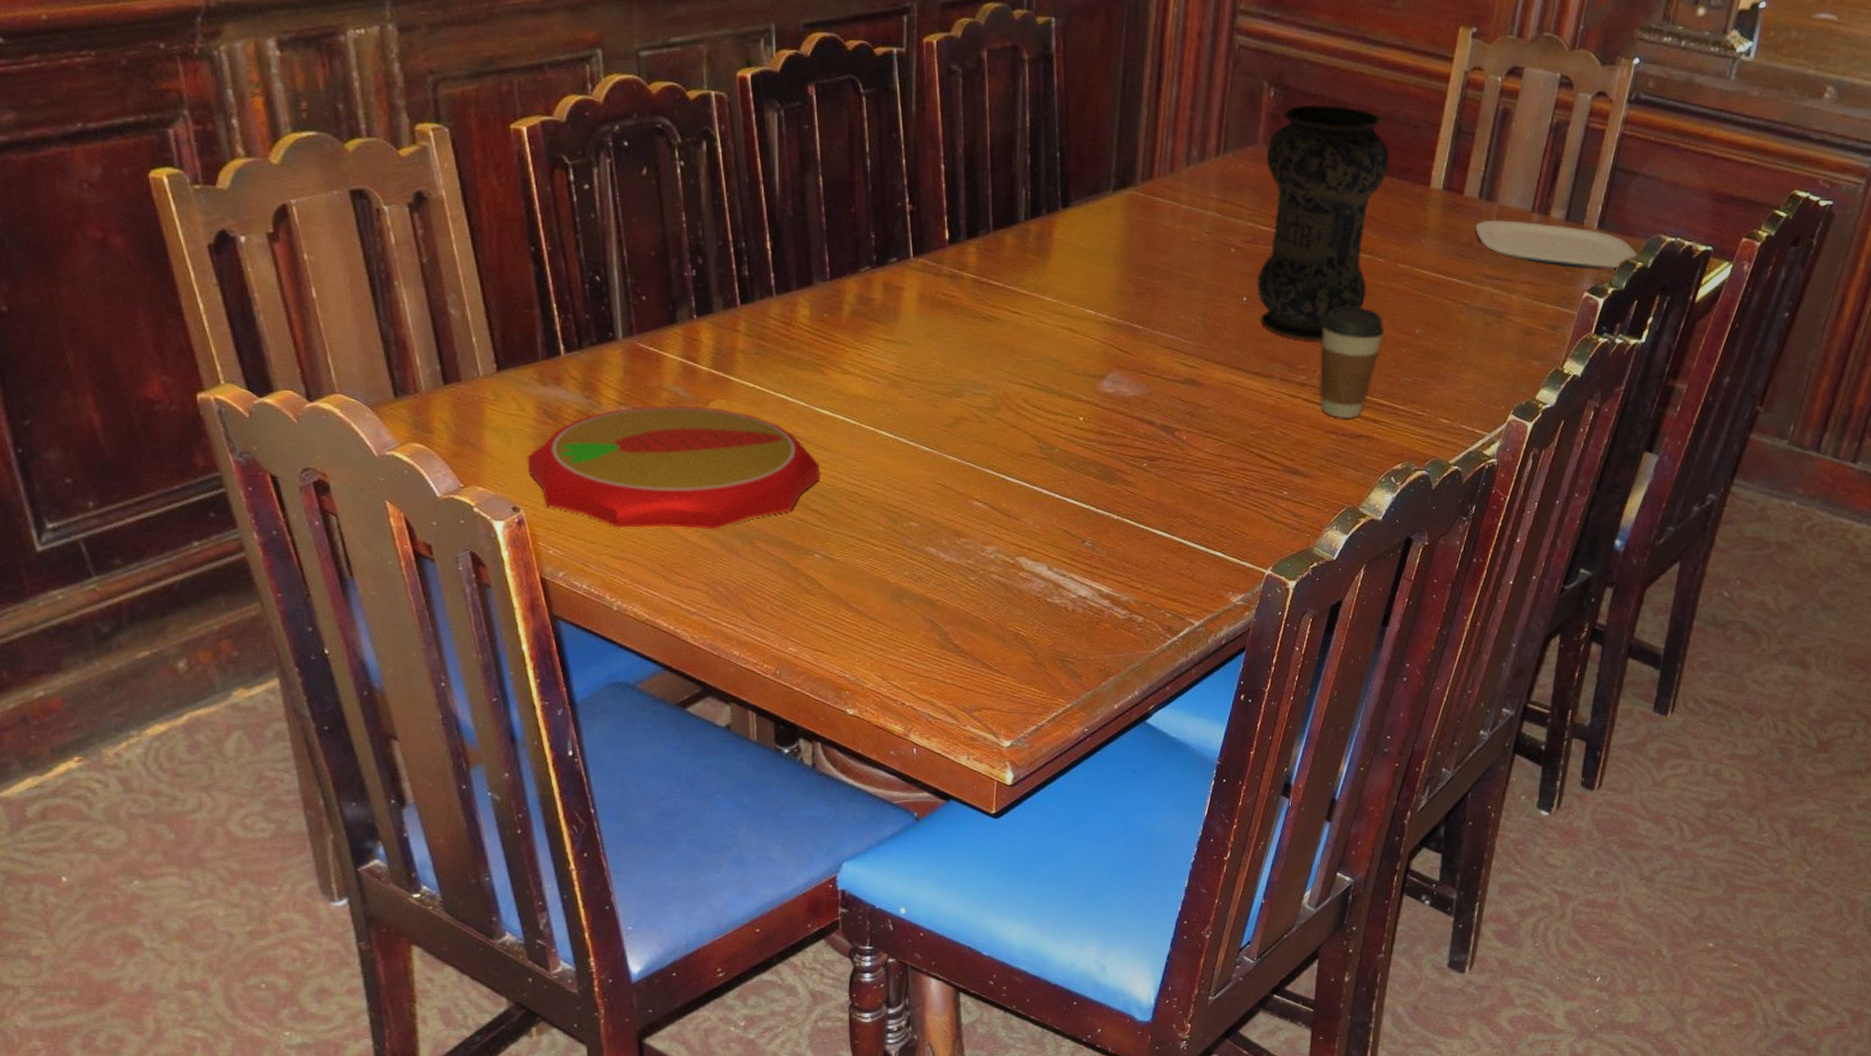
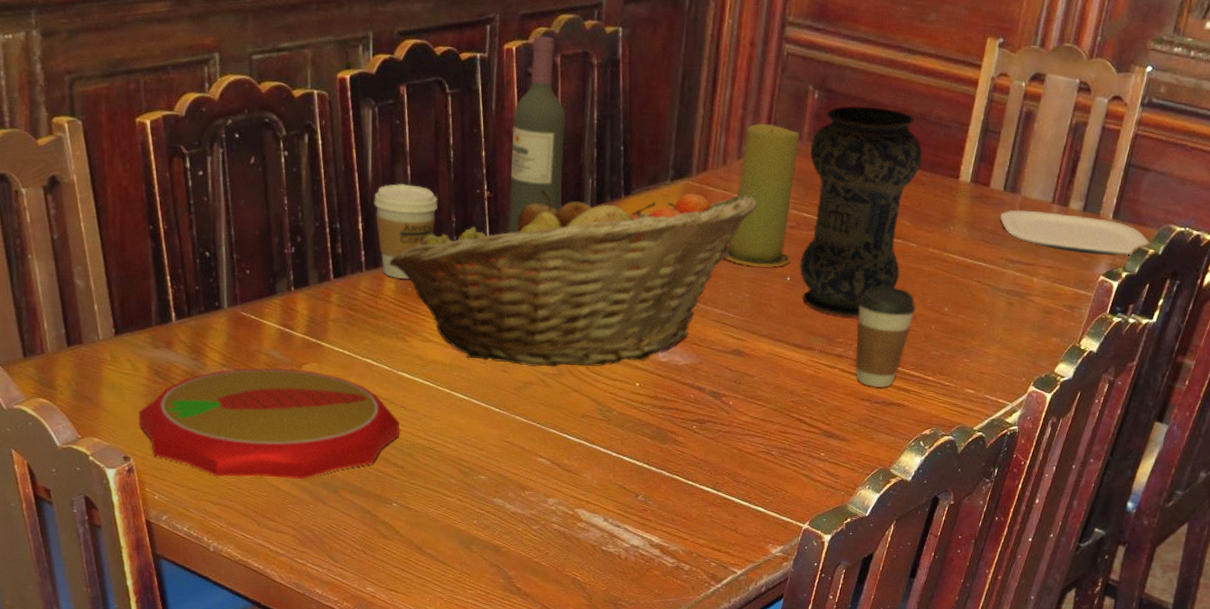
coffee cup: none [783,196,854,305] -> present [374,183,438,280]
fruit basket: none [802,202,1209,401] -> present [389,189,757,367]
wine bottle: none [933,27,995,252] -> present [508,35,566,234]
candle: none [1174,125,1255,287] -> present [725,123,800,267]

